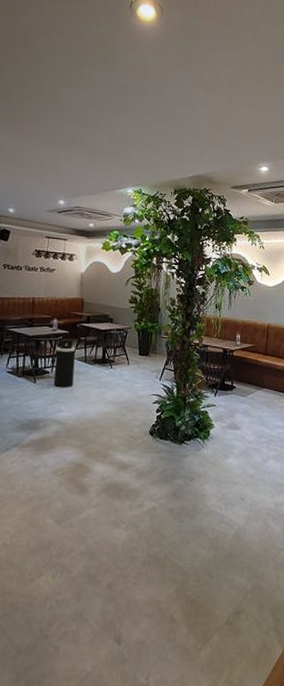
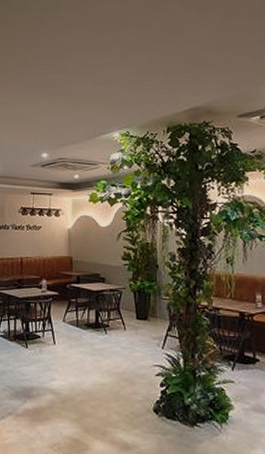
trash can: present [53,339,76,388] -> none [45,301,67,355]

